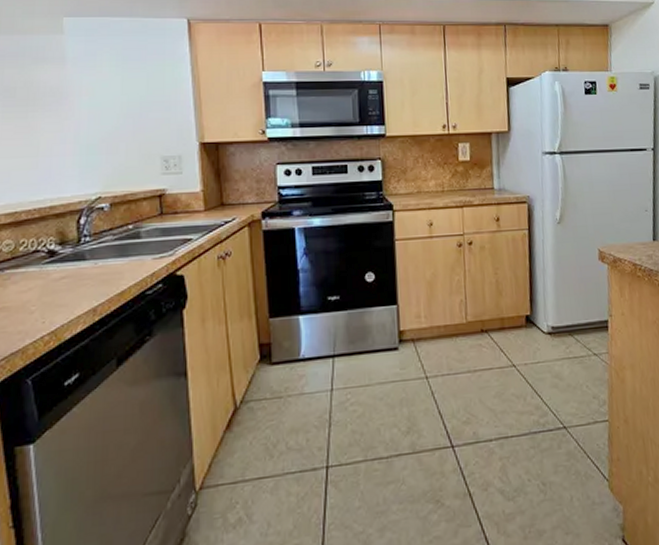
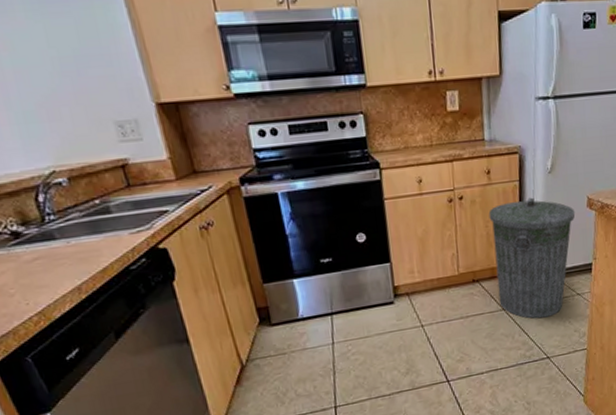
trash can: none [498,246,587,379] -> present [488,197,576,319]

